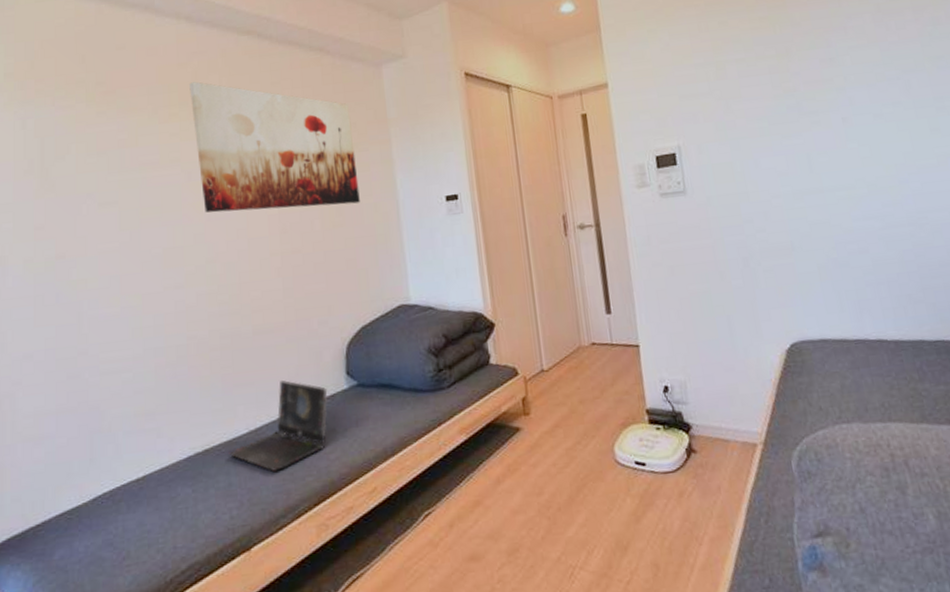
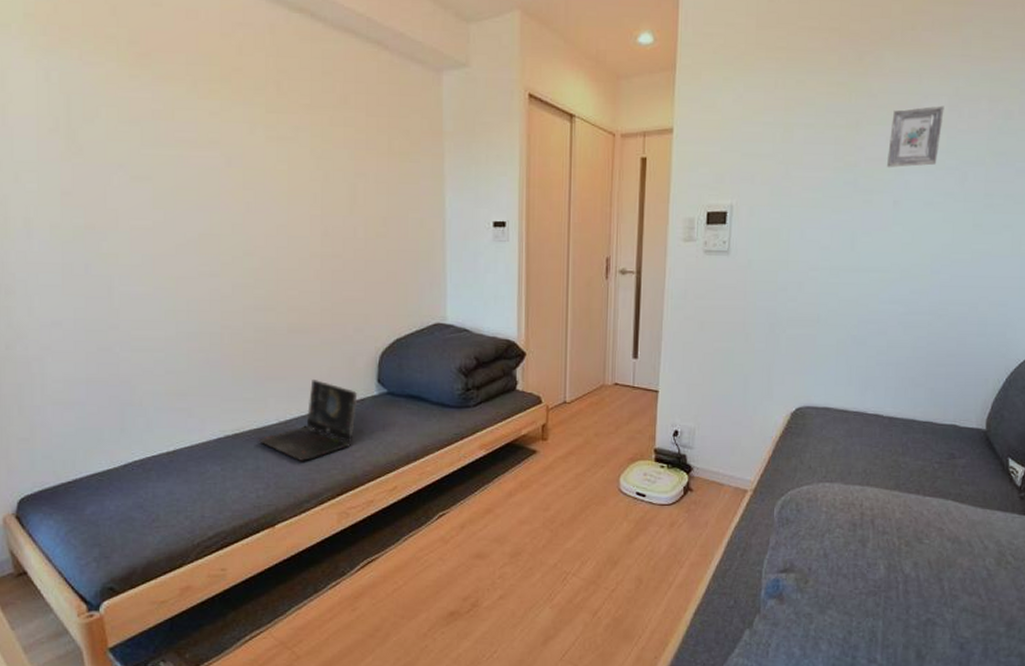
wall art: present [189,81,360,213] -> none [233,57,406,216]
picture frame: none [820,22,876,87] -> present [887,105,944,167]

